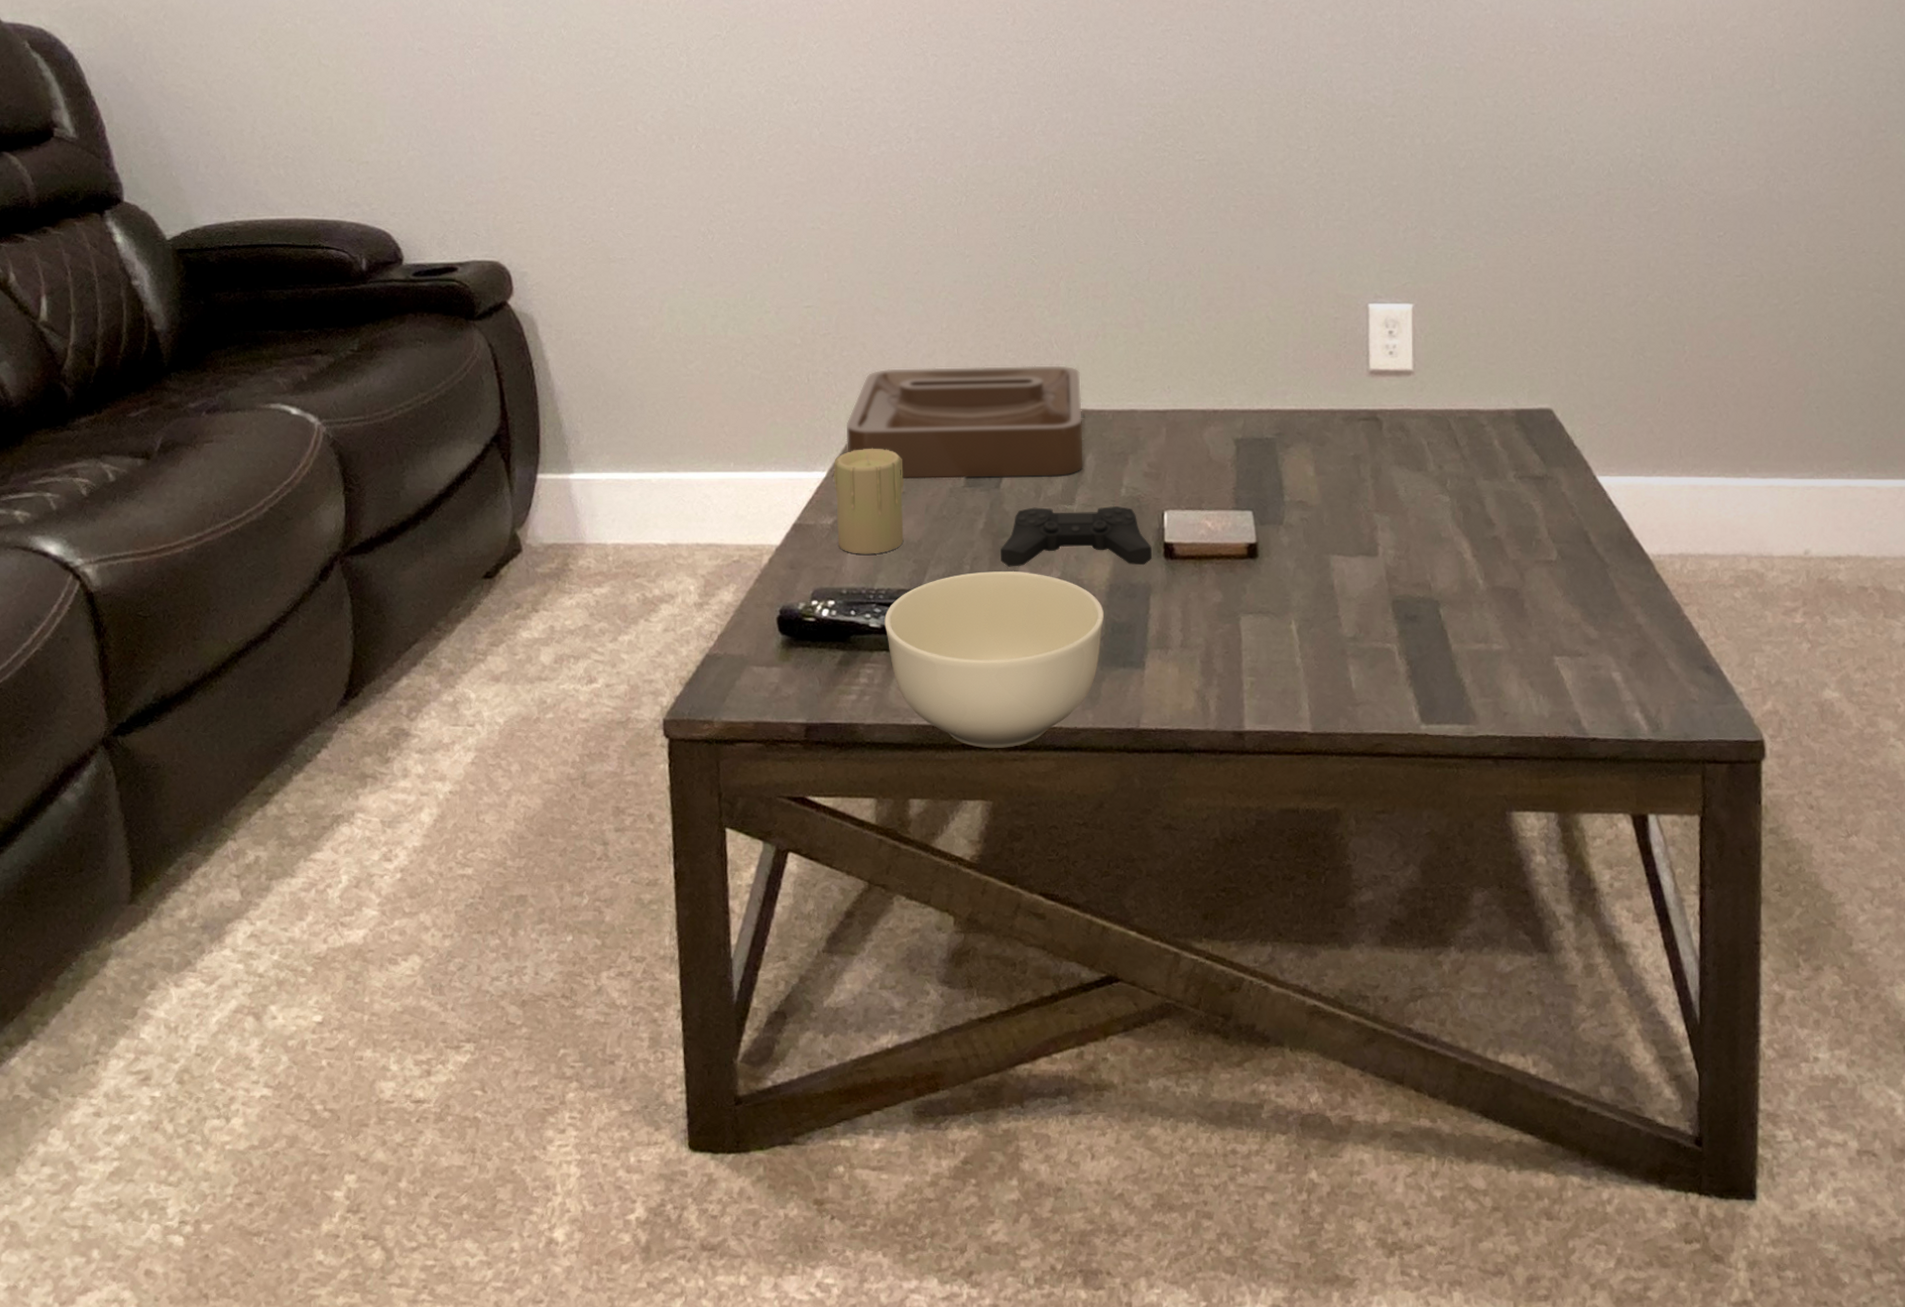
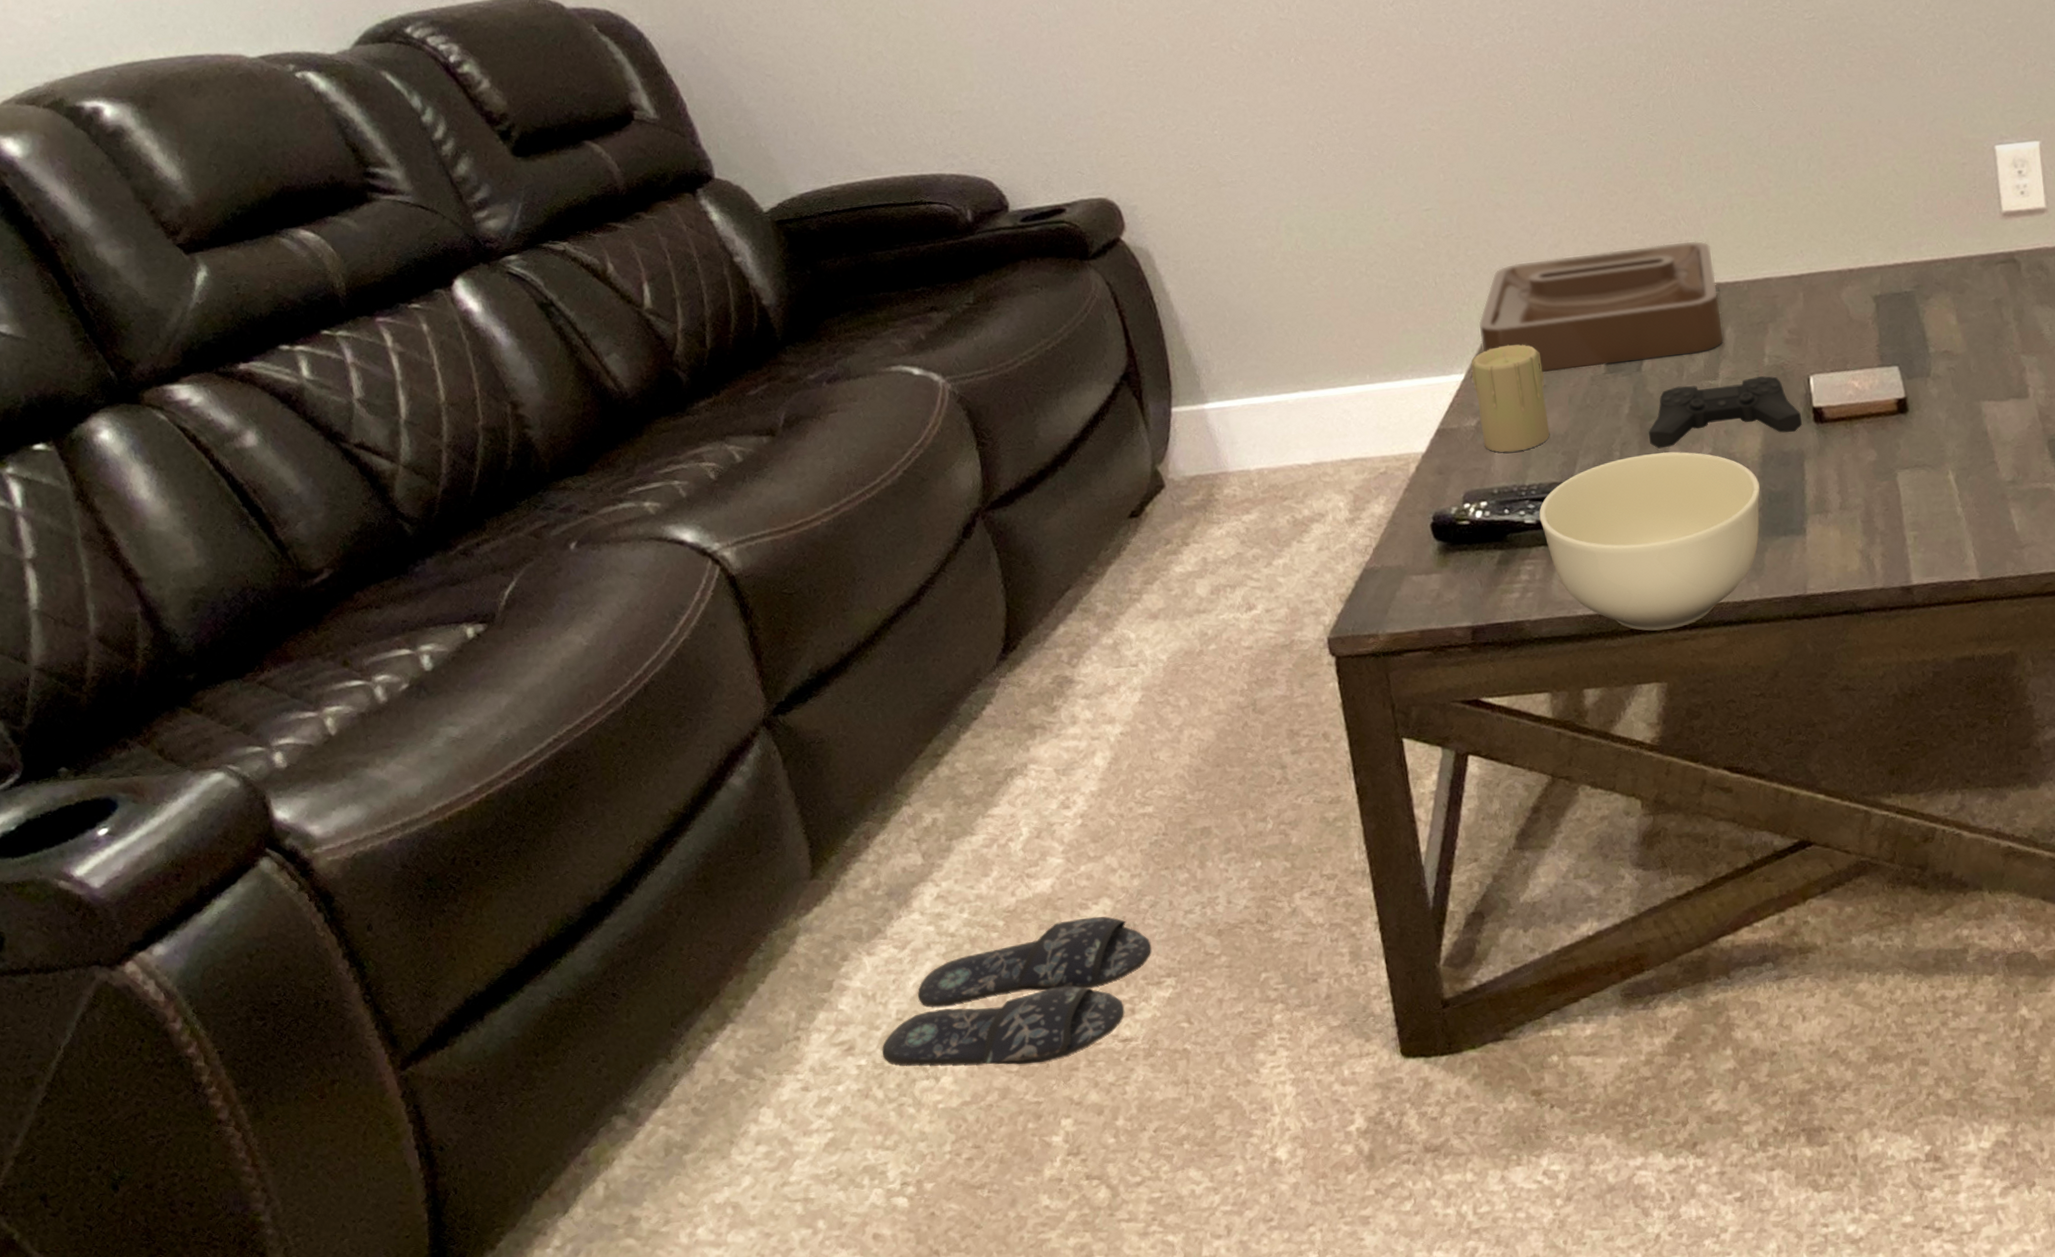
slippers: none [178,973,454,1115] -> present [882,916,1151,1065]

